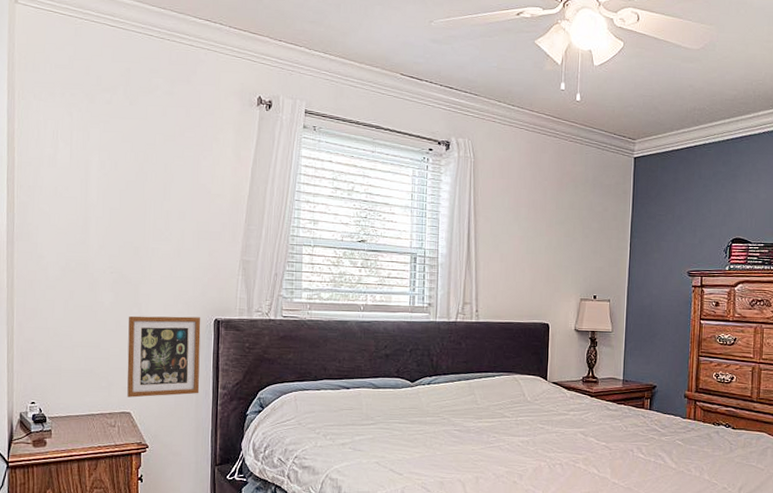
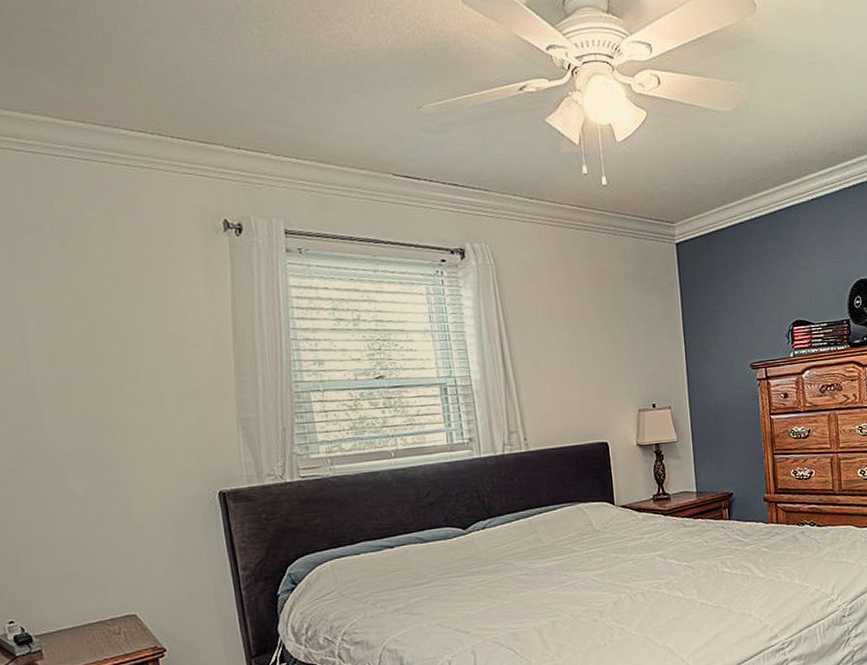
picture frame: present [127,316,201,398] -> none [111,492,216,598]

